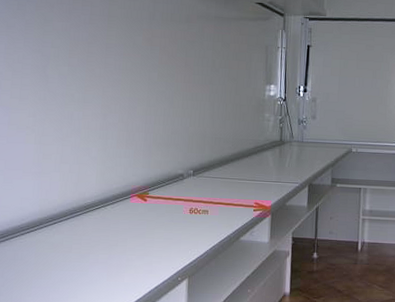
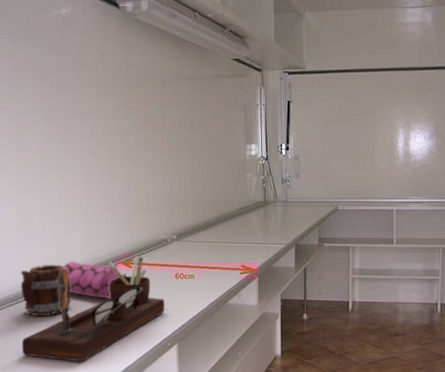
desk organizer: none [30,189,178,294] -> present [22,256,165,362]
mug: none [33,194,84,247] -> present [20,264,71,317]
pencil case: none [77,192,141,231] -> present [62,261,127,299]

